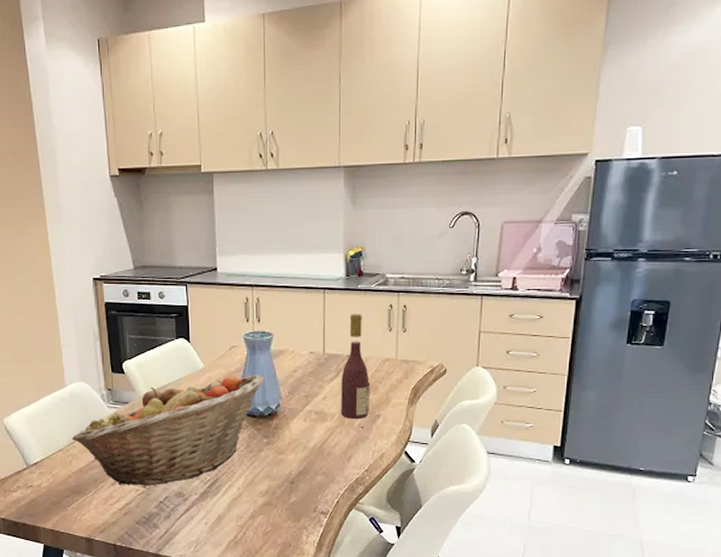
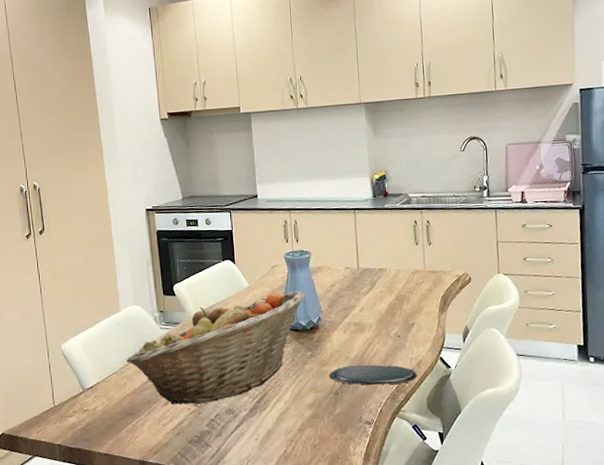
oval tray: none [285,455,379,476] -> present [329,365,417,385]
wine bottle: present [341,314,371,420] -> none [375,230,404,329]

